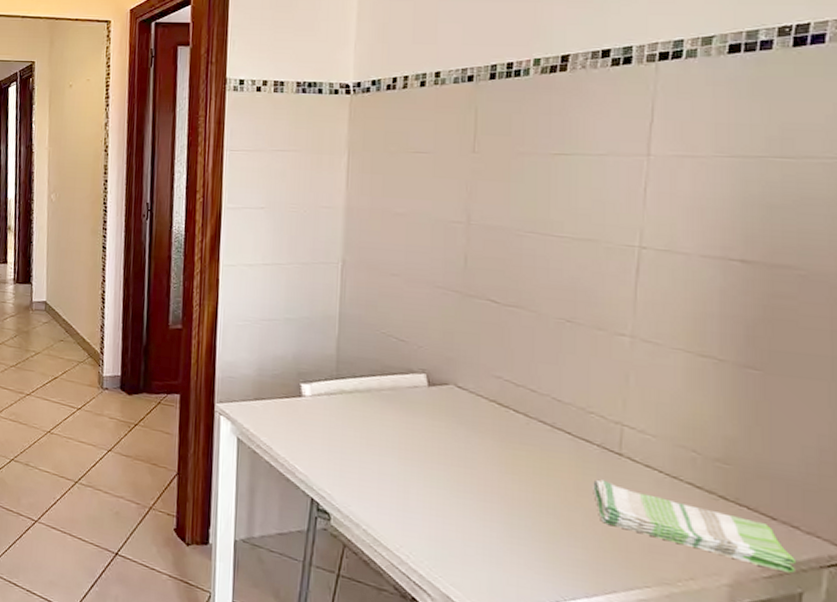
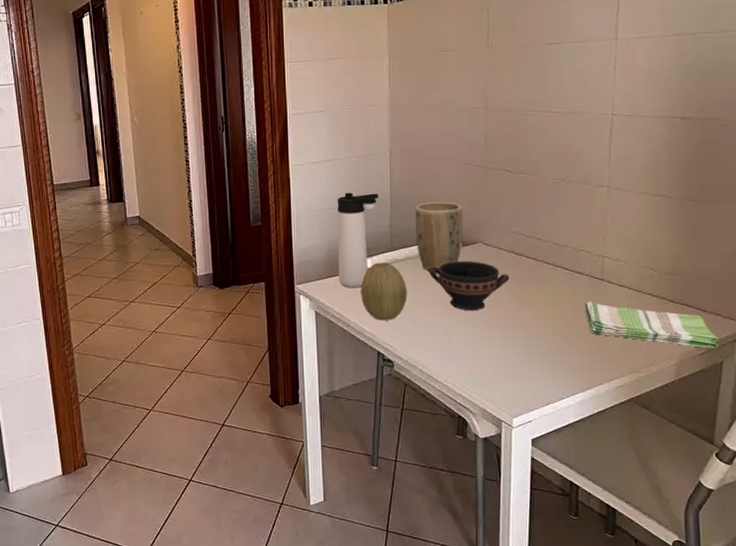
thermos bottle: none [268,303,325,418] -> present [337,192,378,288]
fruit: none [294,390,354,463] -> present [361,262,408,321]
plant pot: none [369,326,431,409] -> present [416,202,463,270]
bowl: none [382,402,490,468] -> present [428,261,510,311]

